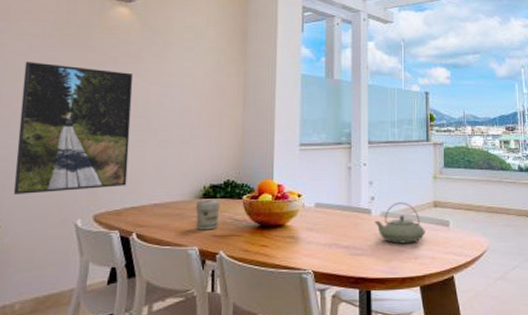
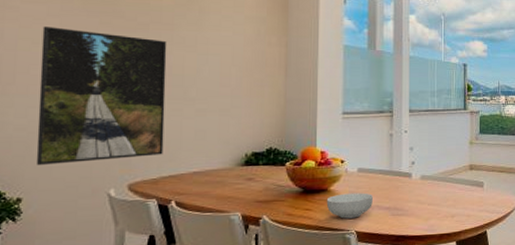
jar: present [195,200,220,230] -> none [237,167,263,197]
cereal bowl: none [283,229,330,257] -> present [326,192,373,219]
teapot: present [374,203,425,244] -> none [415,166,462,204]

